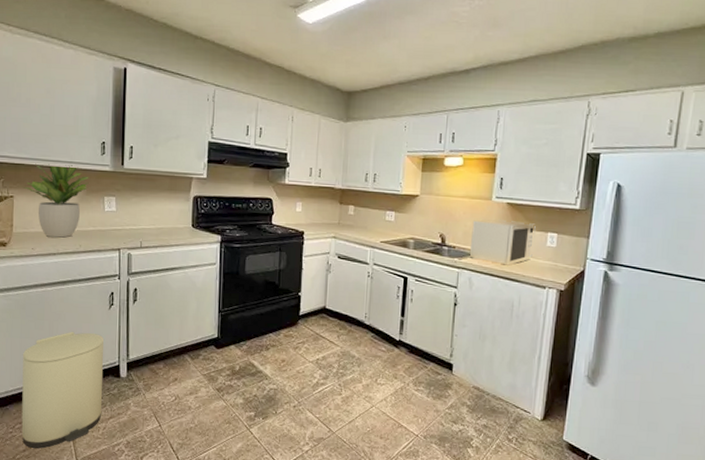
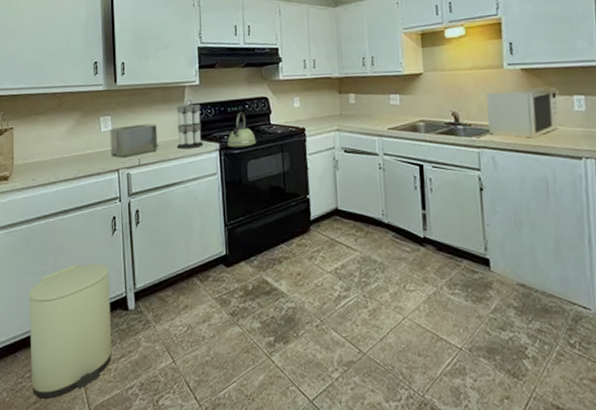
potted plant: present [19,163,89,238] -> none [18,89,84,165]
toaster: none [113,208,162,239] -> present [110,124,159,158]
spice rack: none [179,190,206,238] -> present [176,99,204,150]
kettle: none [228,209,258,243] -> present [226,112,257,148]

